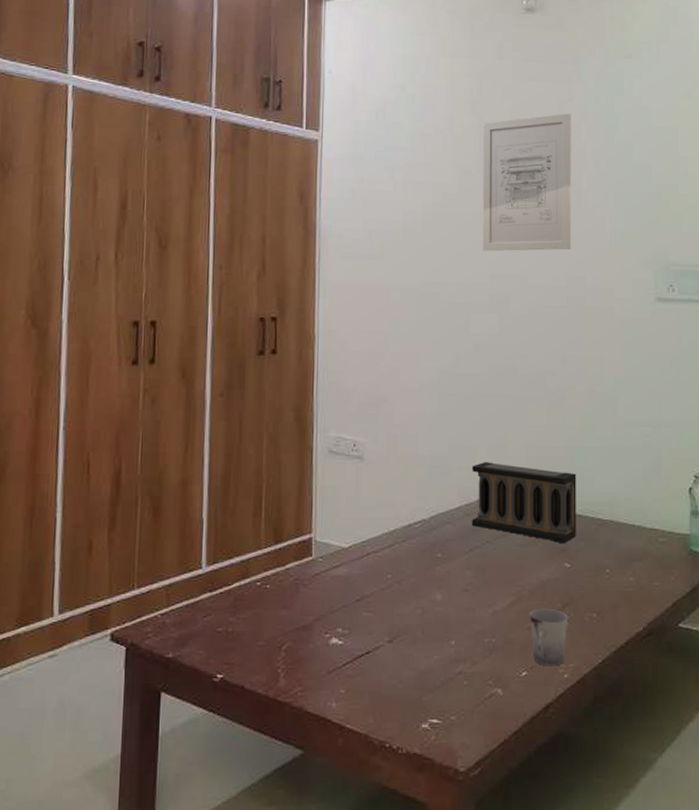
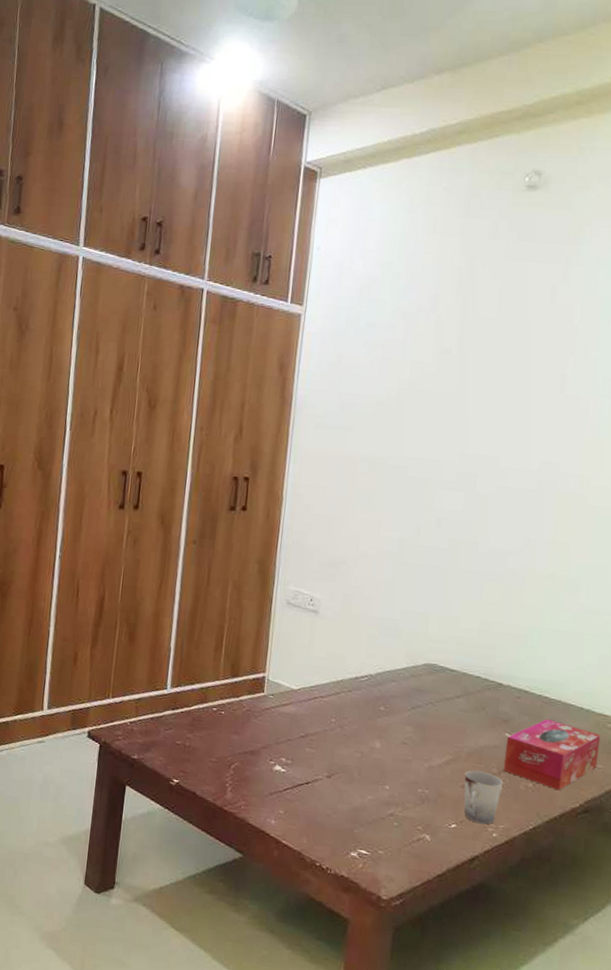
speaker: present [471,461,576,544] -> none [416,629,528,716]
wall art: present [482,113,572,252] -> none [455,295,565,435]
tissue box: none [566,541,655,616] -> present [503,718,601,791]

